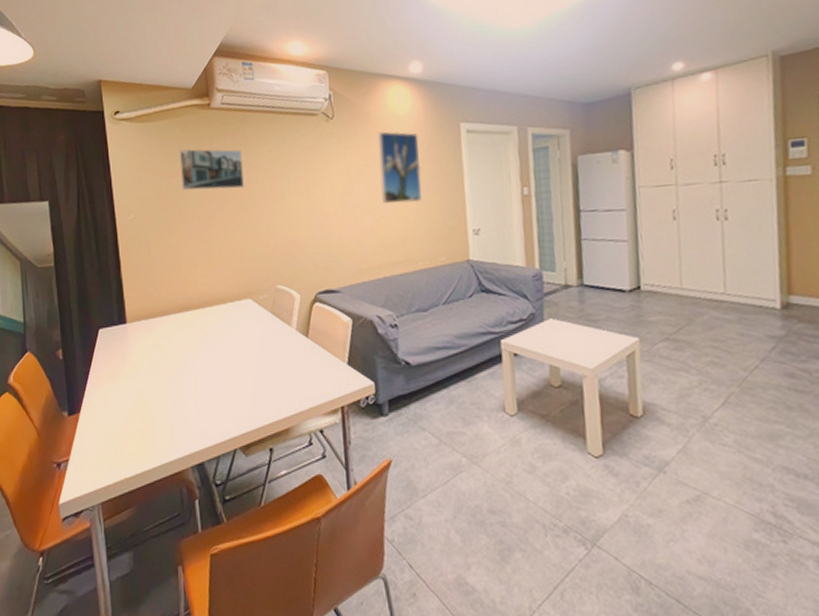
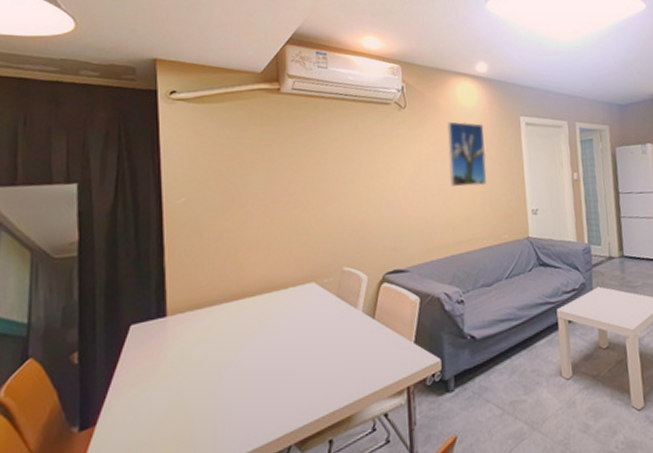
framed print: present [179,149,244,190] -> none [242,131,313,173]

